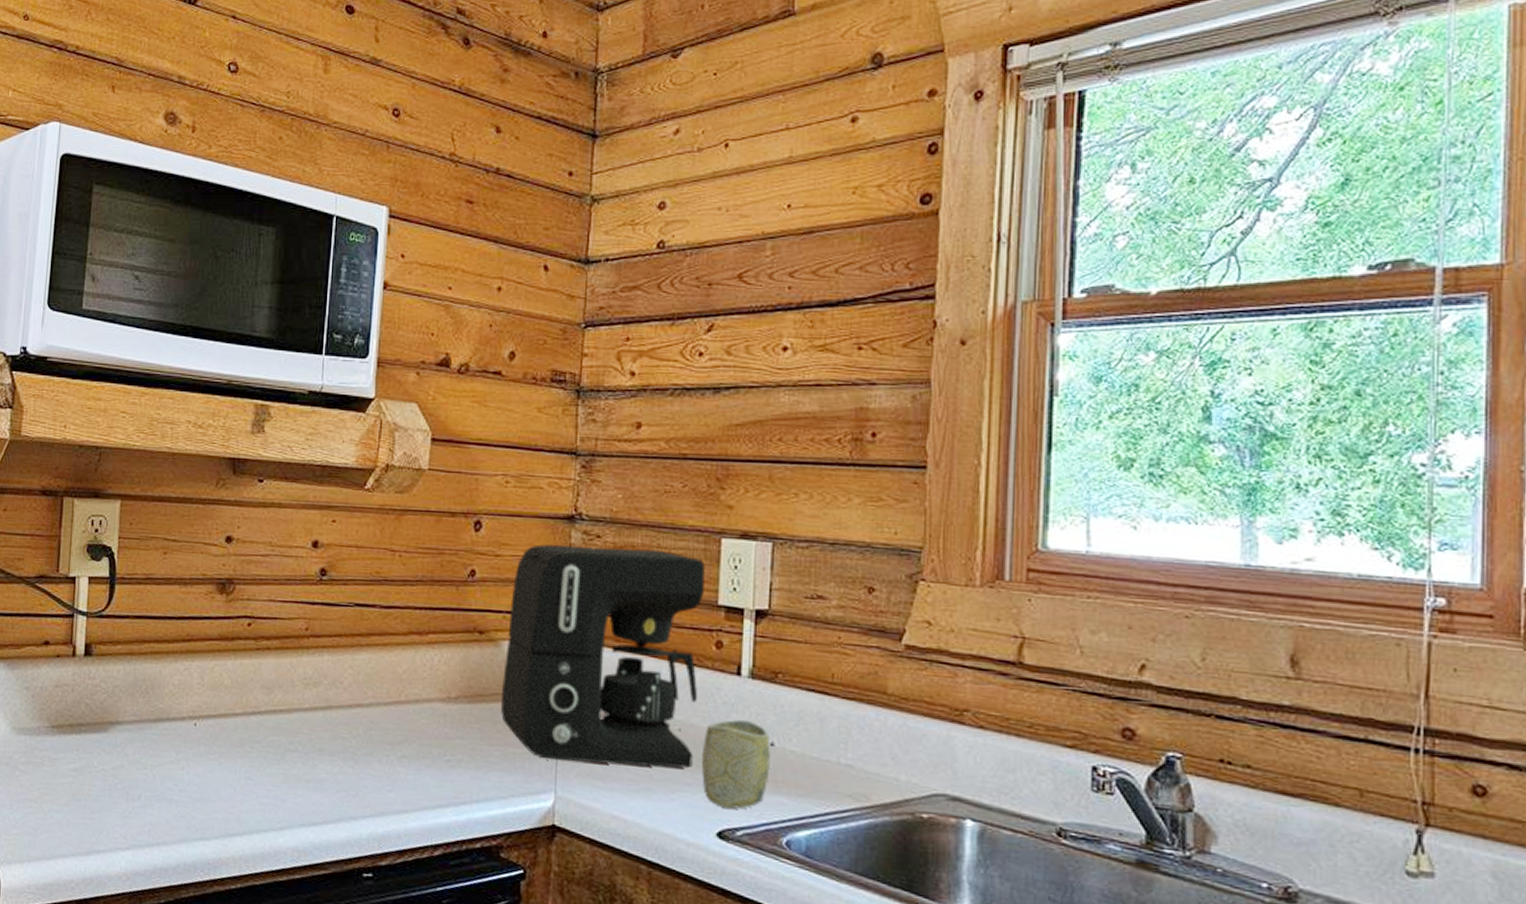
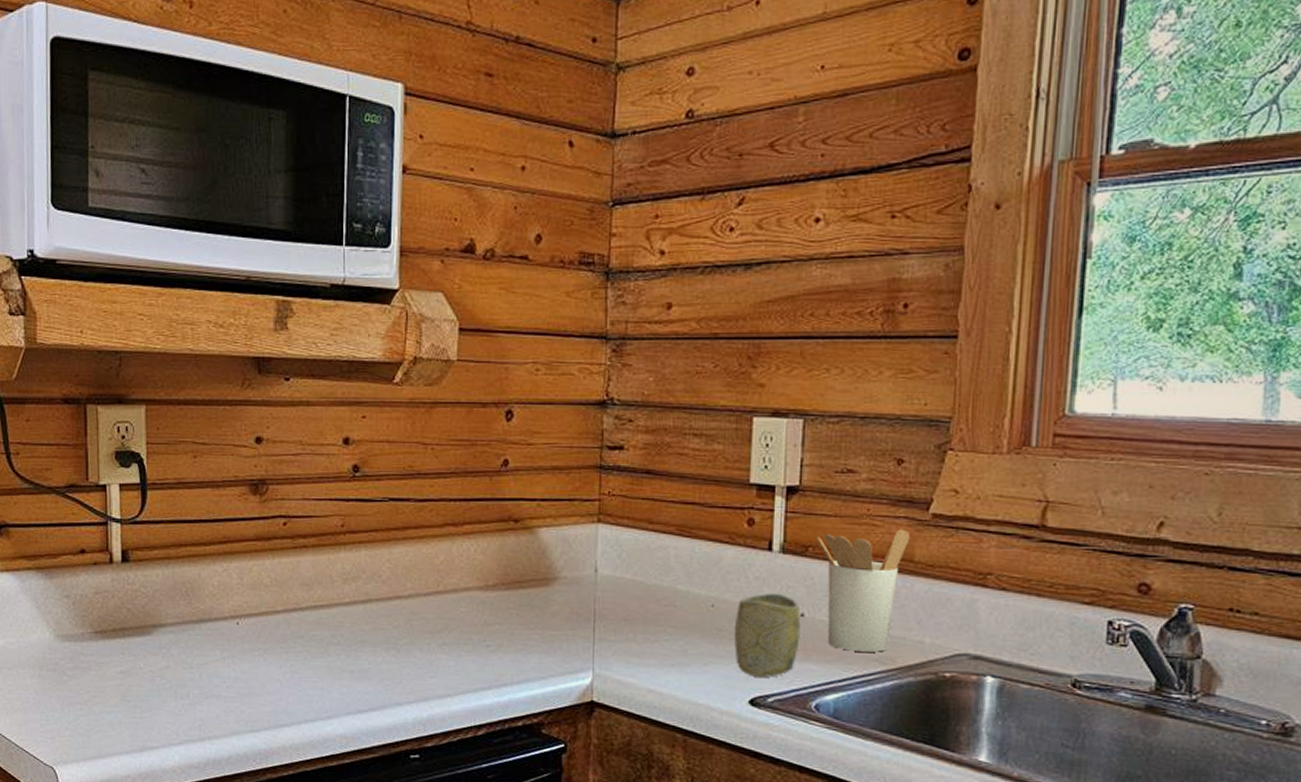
coffee maker: present [501,544,705,769] -> none [538,431,737,642]
utensil holder: none [787,659,882,788] -> present [817,529,910,652]

